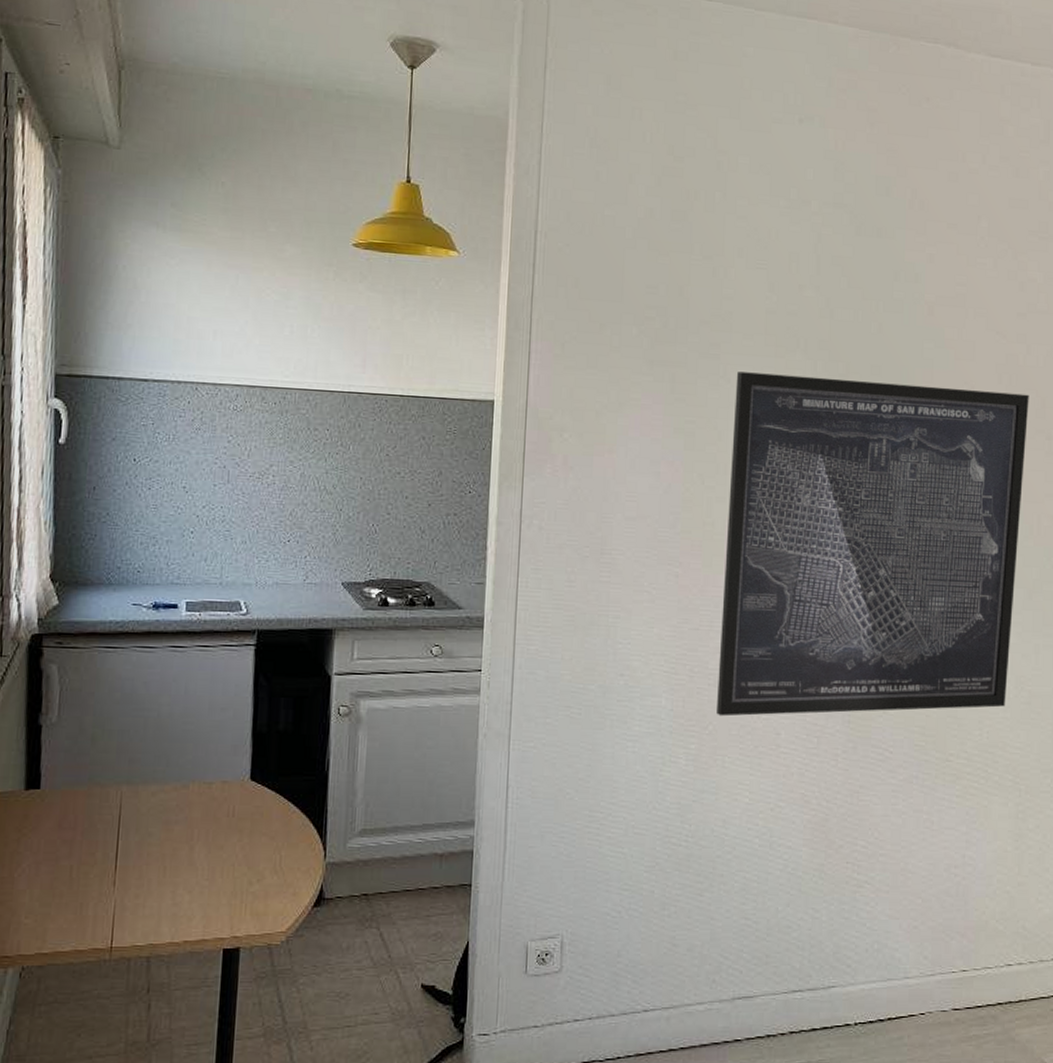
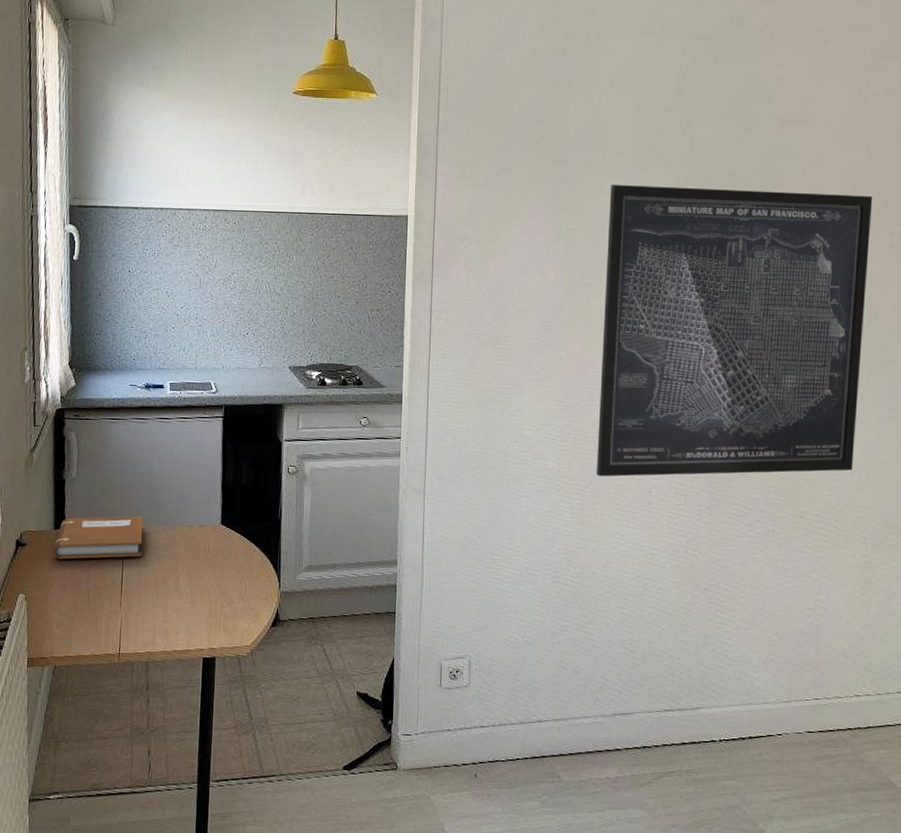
notebook: none [23,771,147,828] -> present [53,516,143,560]

